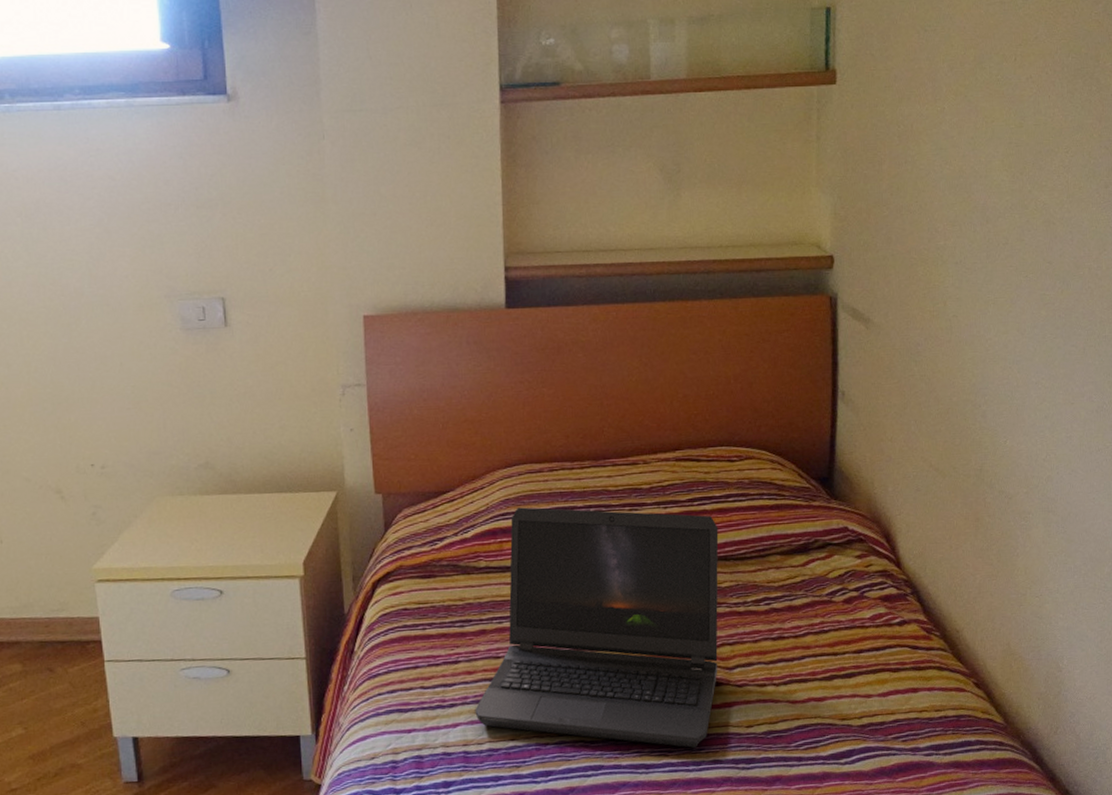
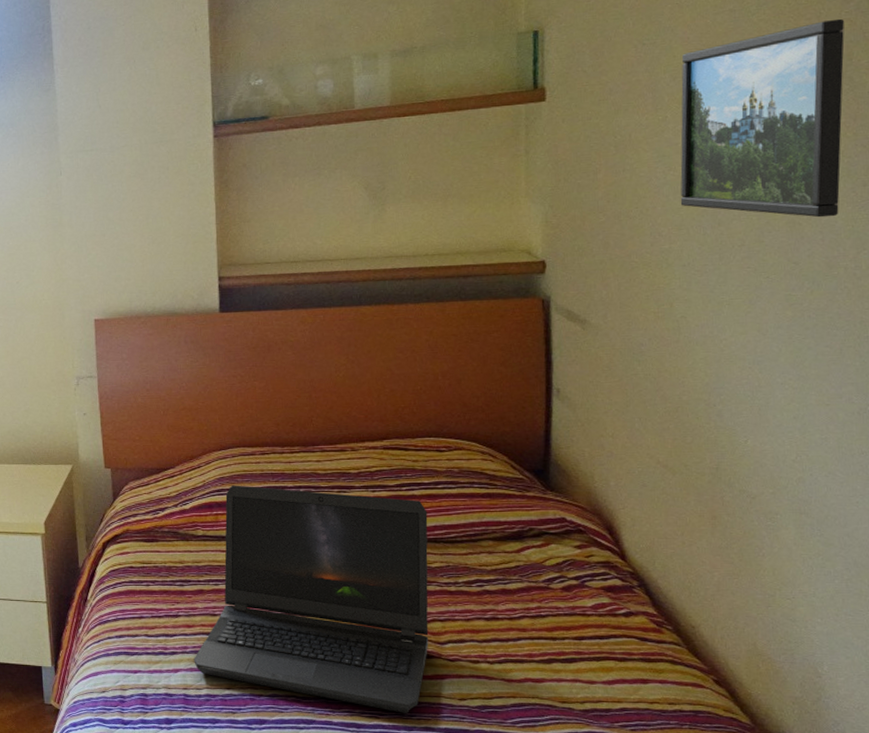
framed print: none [954,19,1095,218] -> present [680,18,845,218]

